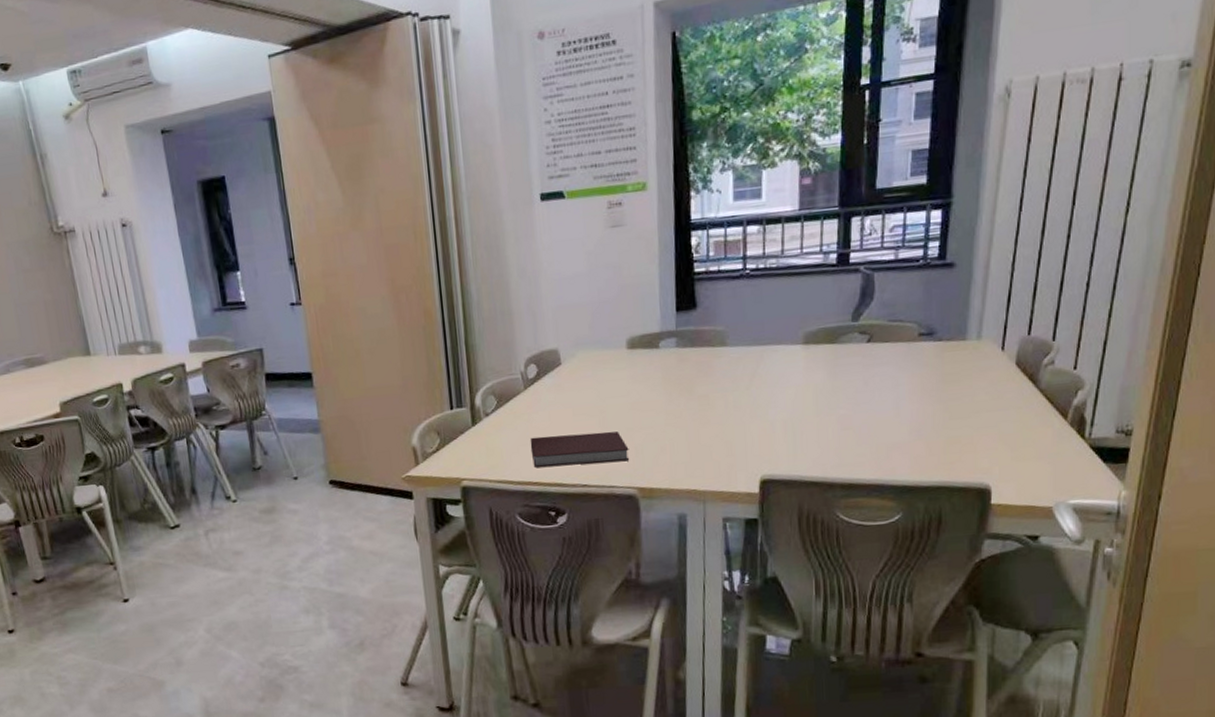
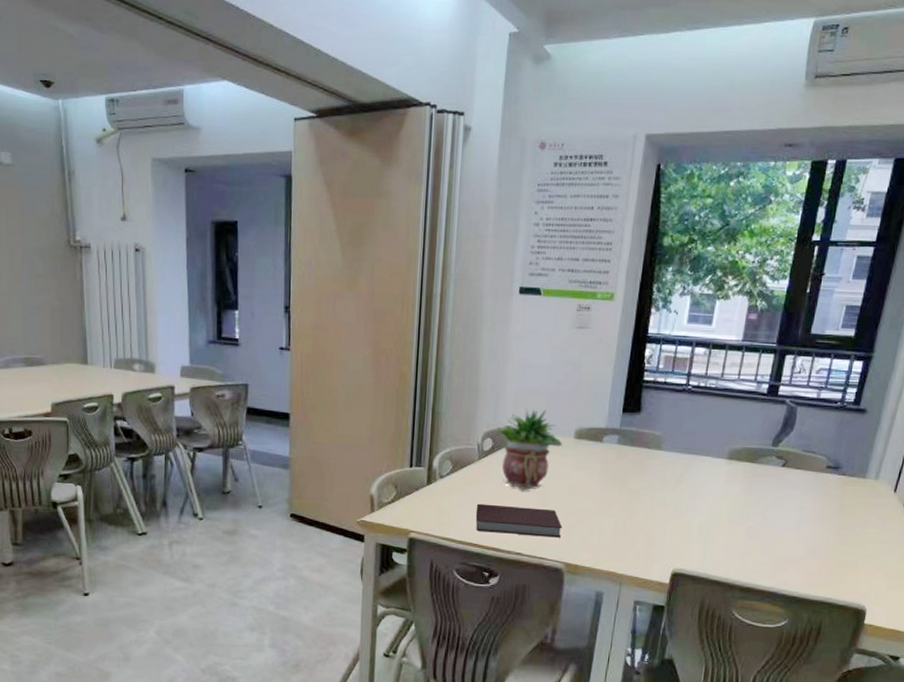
potted plant: none [539,323,615,415] -> present [496,408,563,490]

